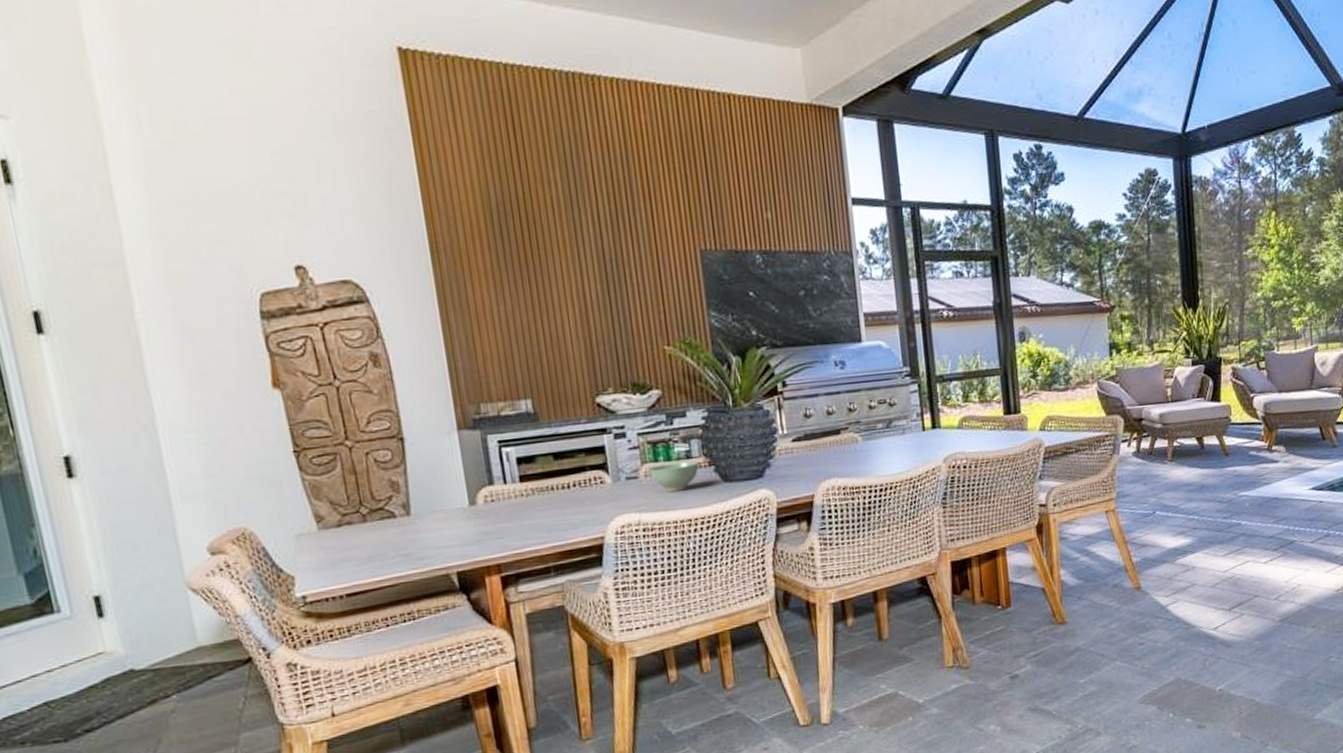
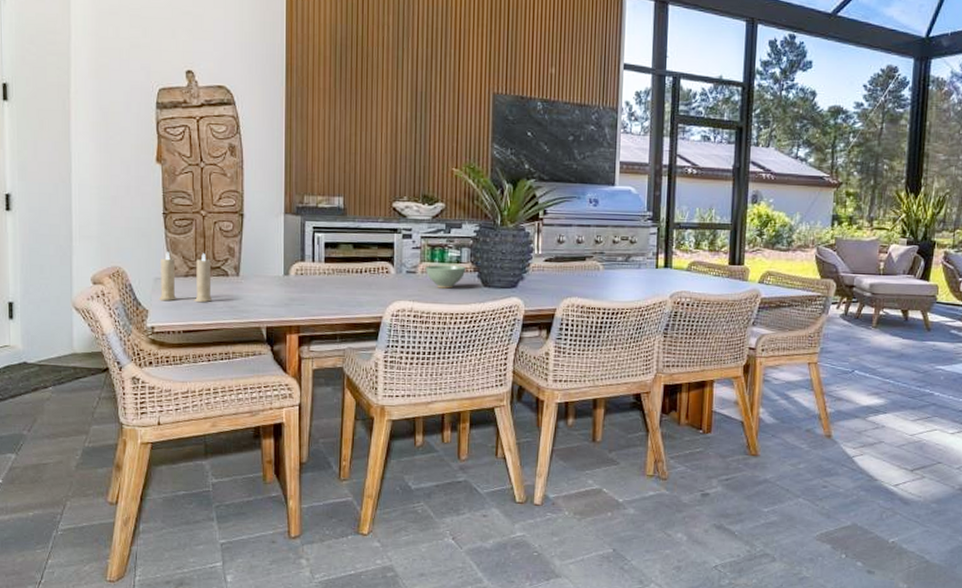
candle: none [300,493,380,562] -> present [158,252,213,303]

